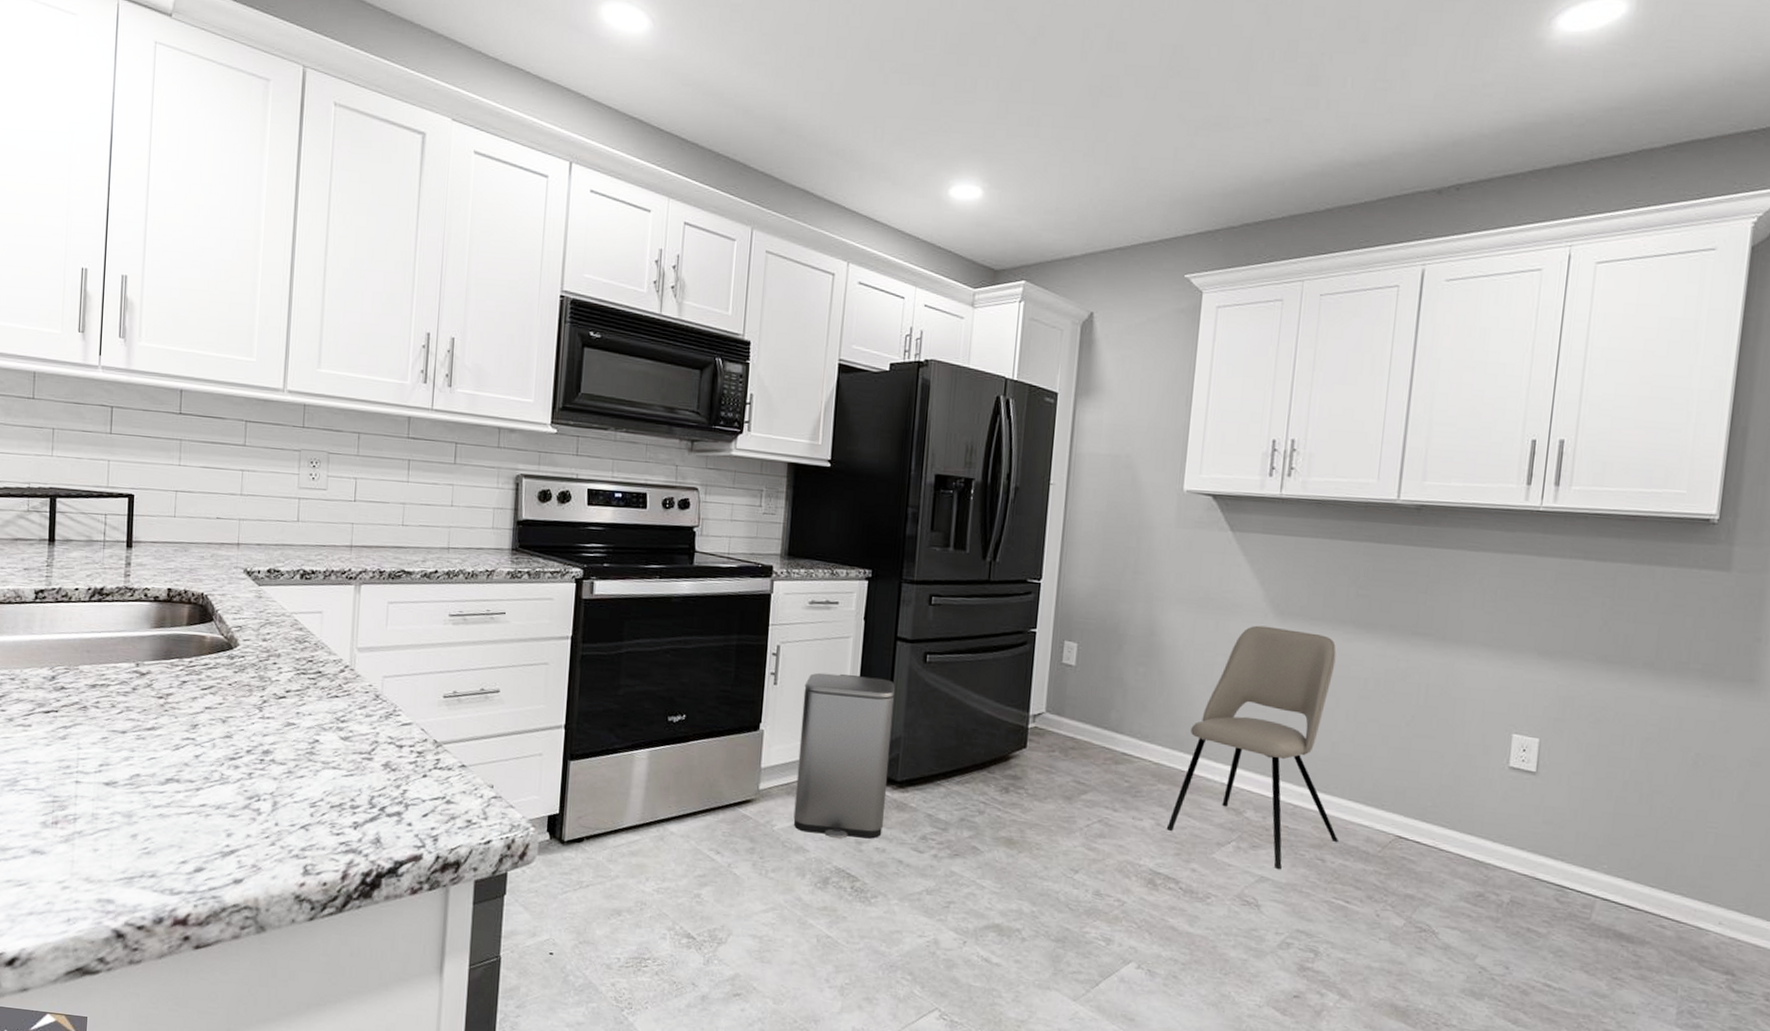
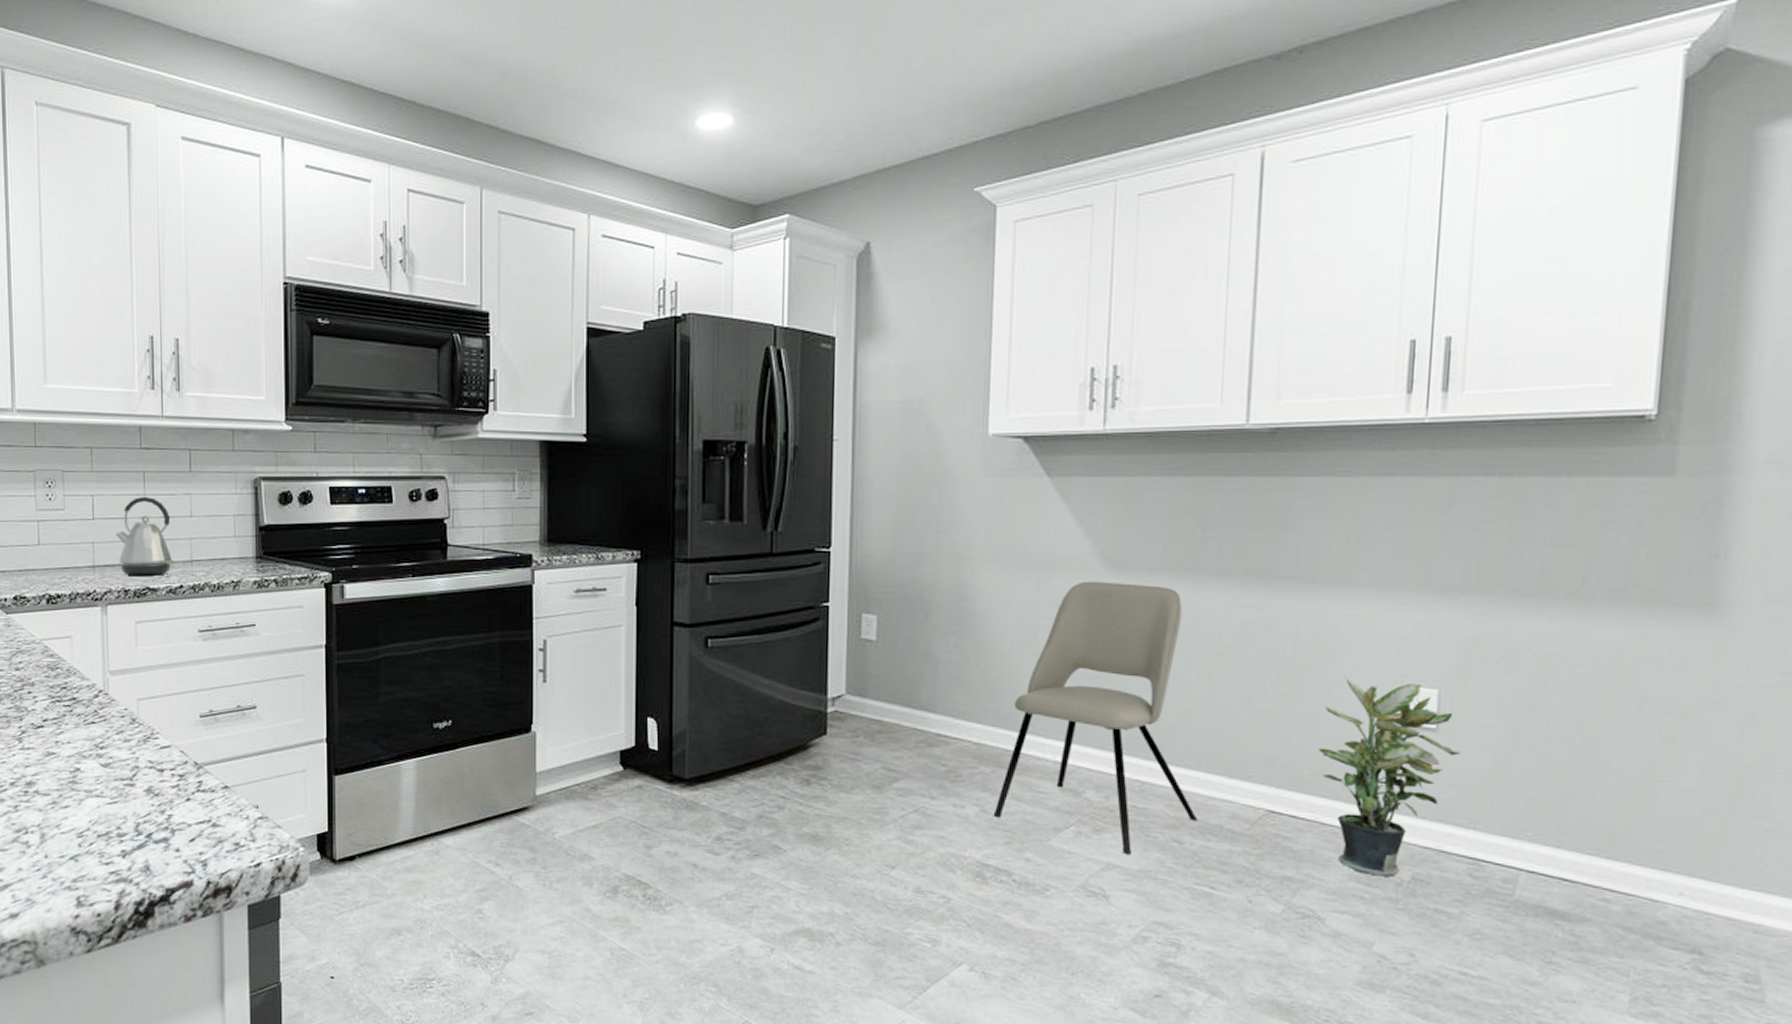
kettle: none [376,483,432,560] -> present [116,497,174,576]
pedal bin: present [793,672,896,839] -> none [575,666,676,844]
potted plant: none [1440,724,1555,899] -> present [1318,678,1462,877]

